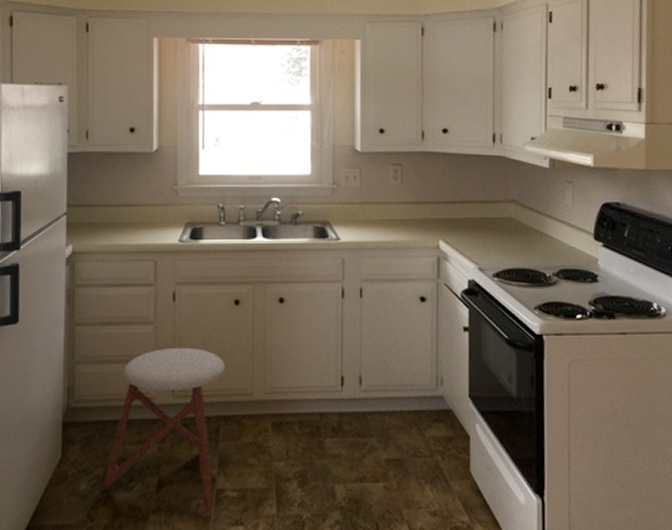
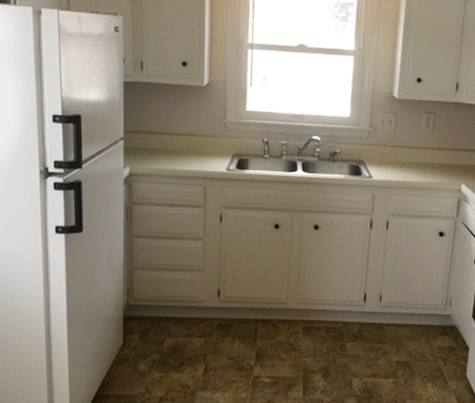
stool: present [103,347,226,512] -> none [158,261,265,393]

